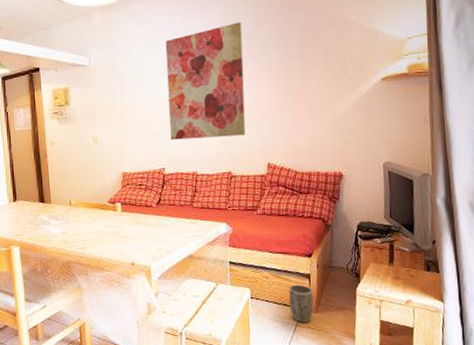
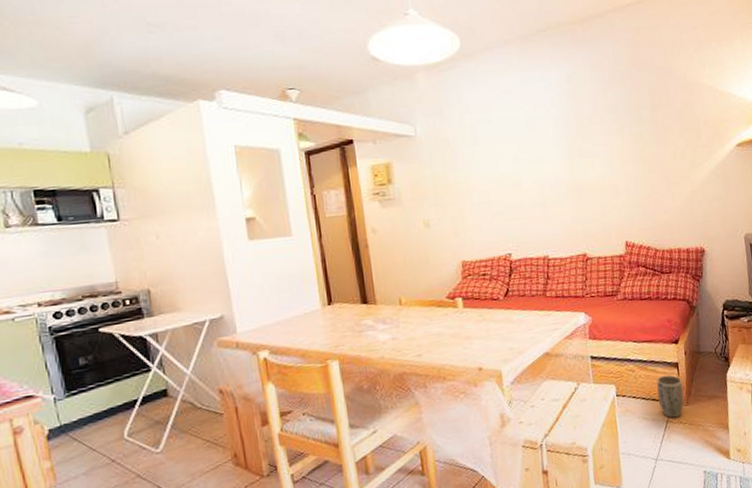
wall art: present [165,22,246,140] -> none [503,84,600,220]

